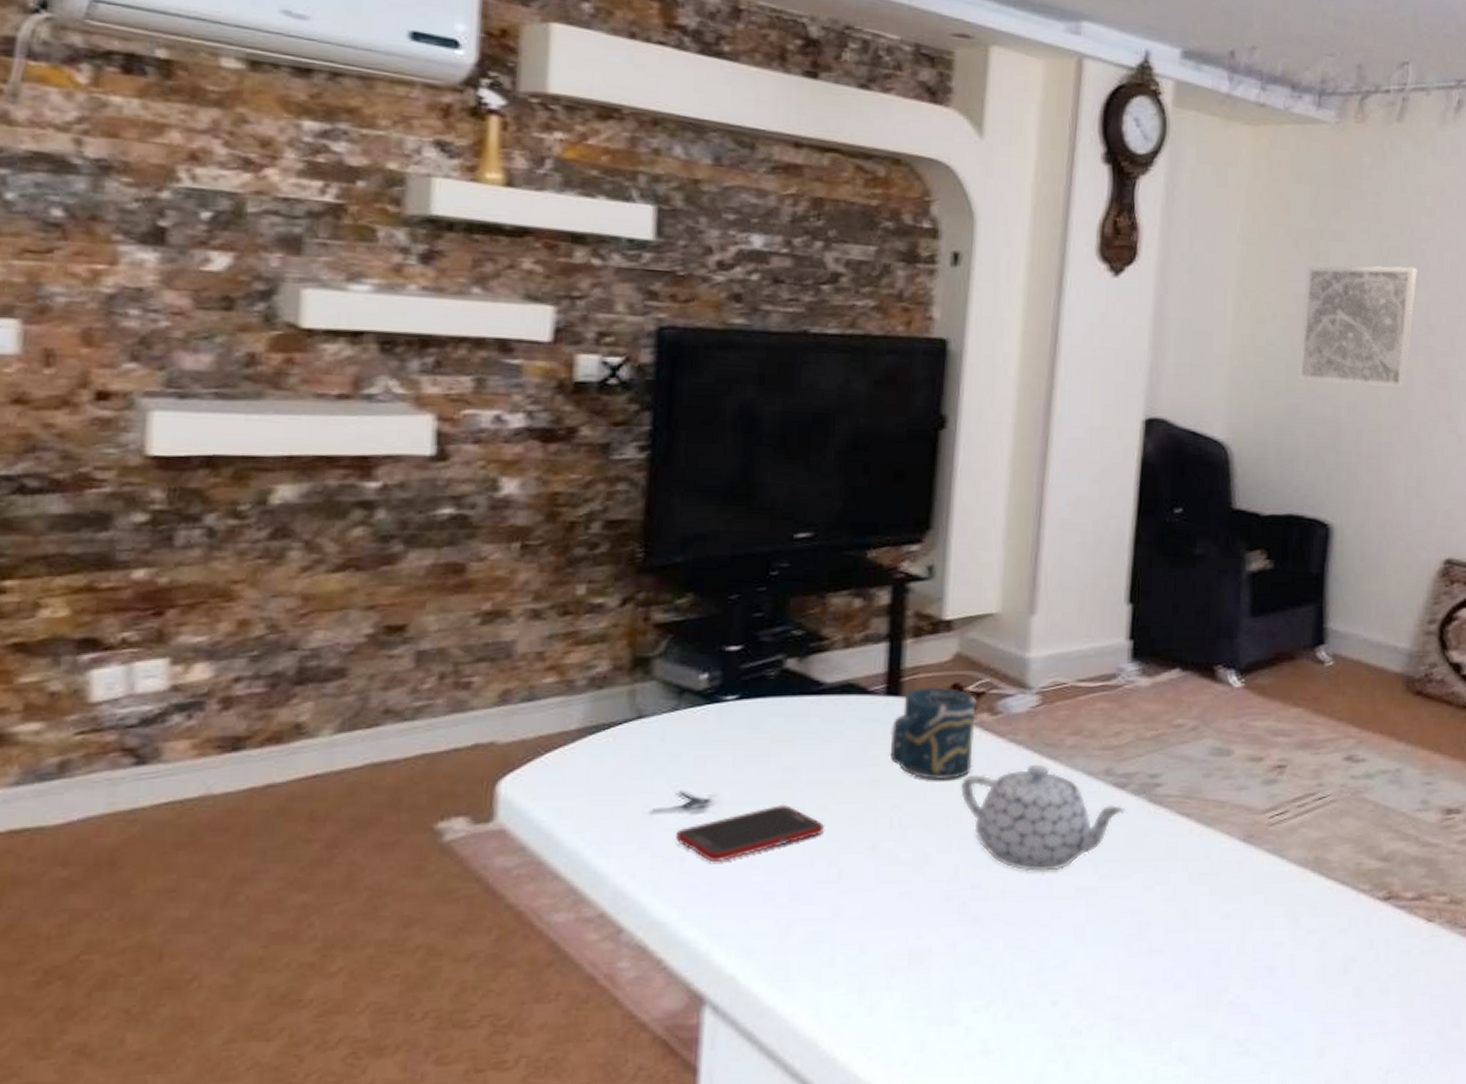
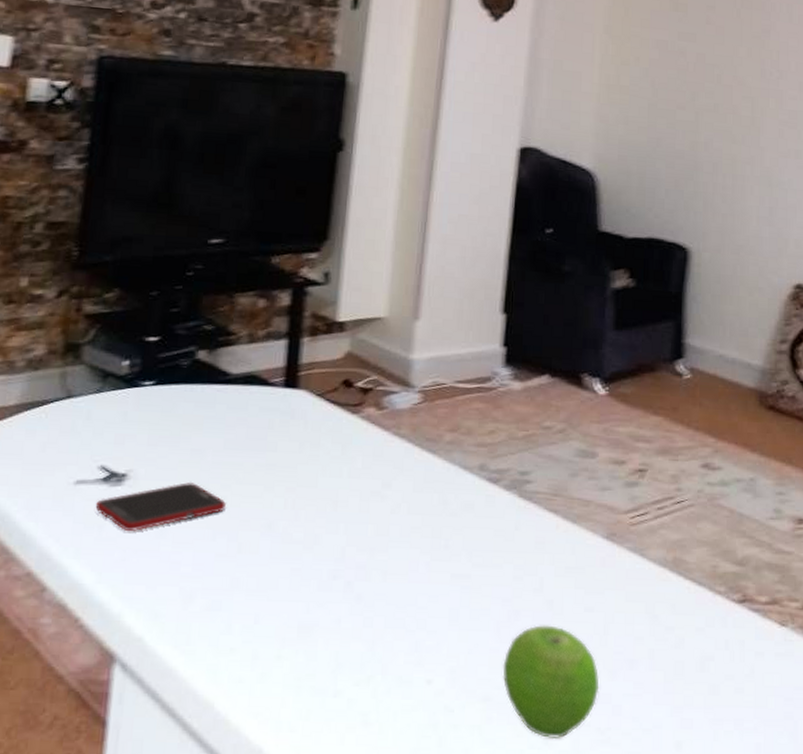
cup: present [890,688,976,779] -> none [287,382,364,467]
teapot: present [961,764,1126,872] -> none [348,456,498,557]
fruit: none [1133,936,1237,1054] -> present [502,625,600,738]
wall art: present [1297,265,1417,389] -> none [658,15,768,128]

